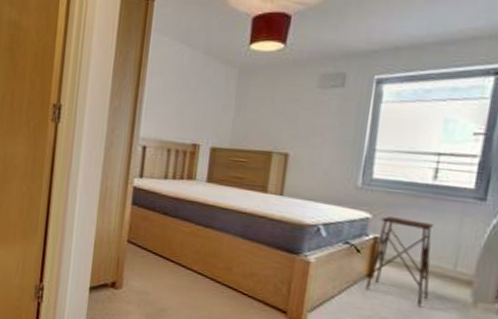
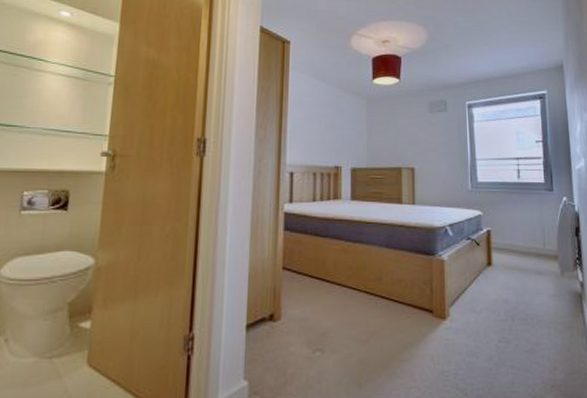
side table: present [366,216,434,307] -> none [488,212,532,284]

